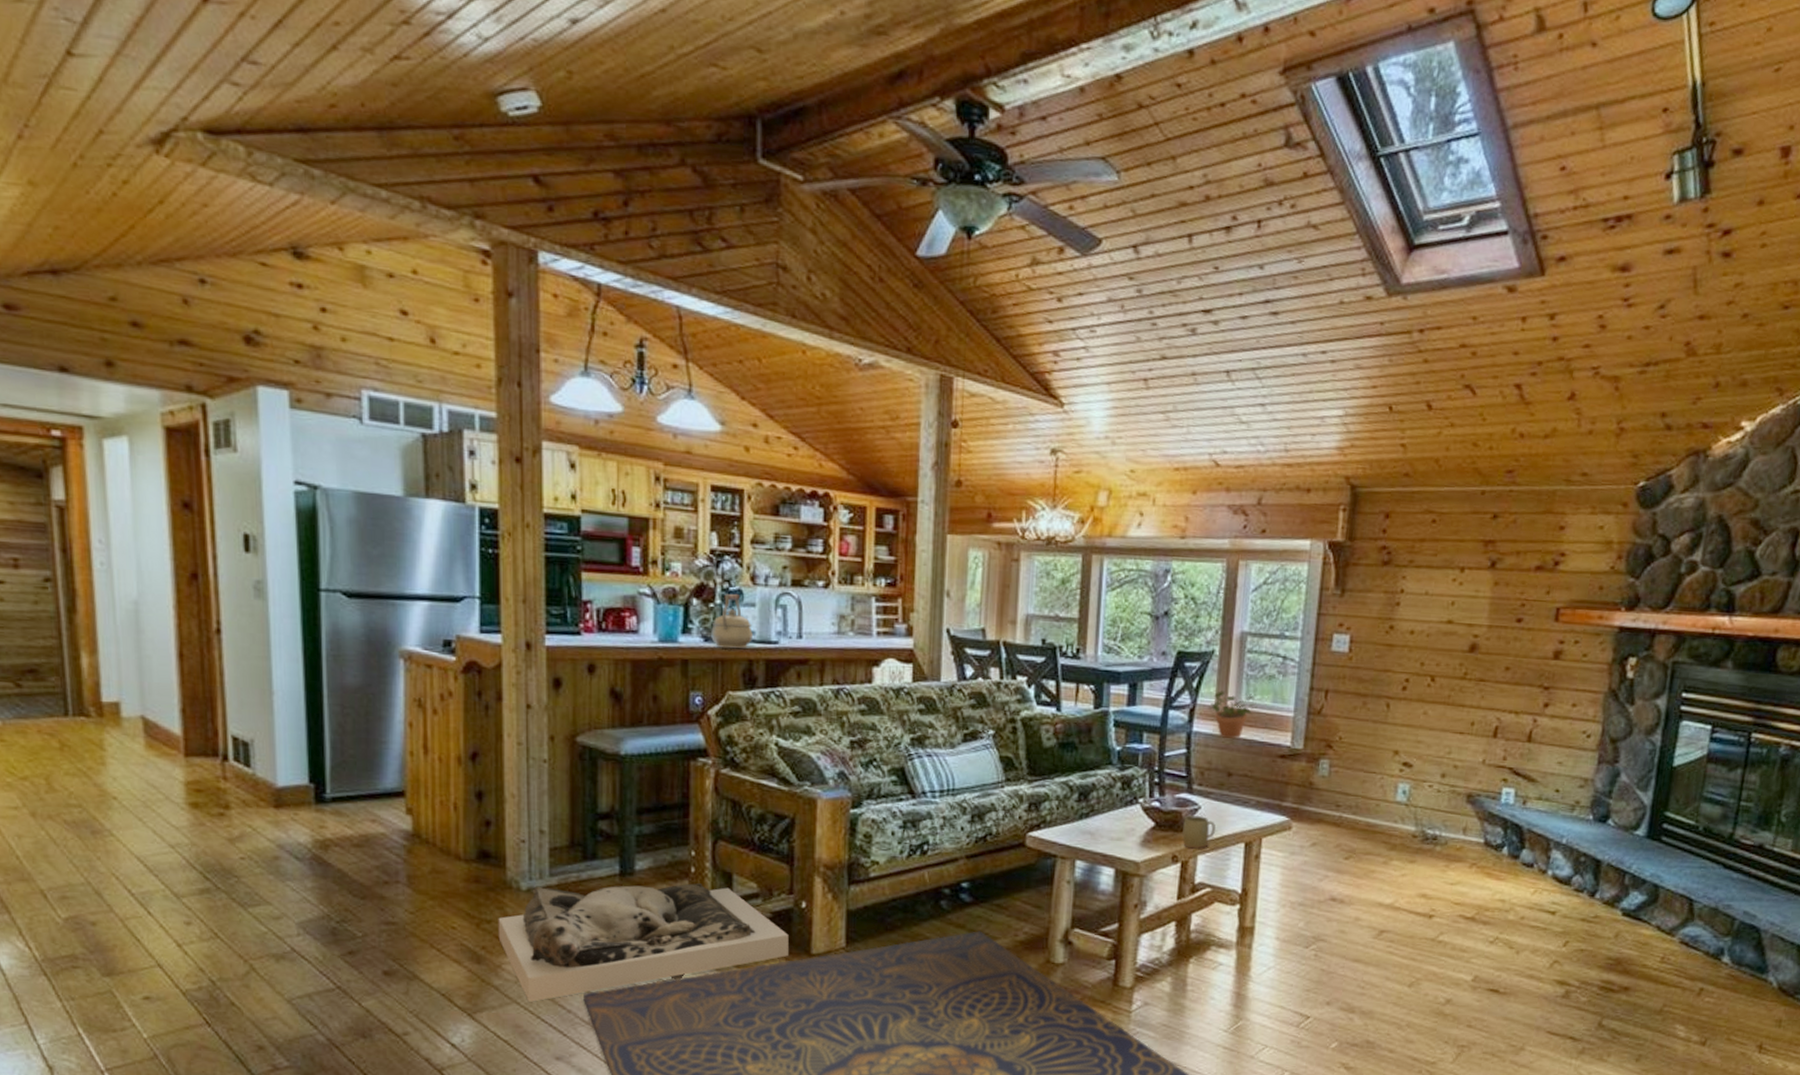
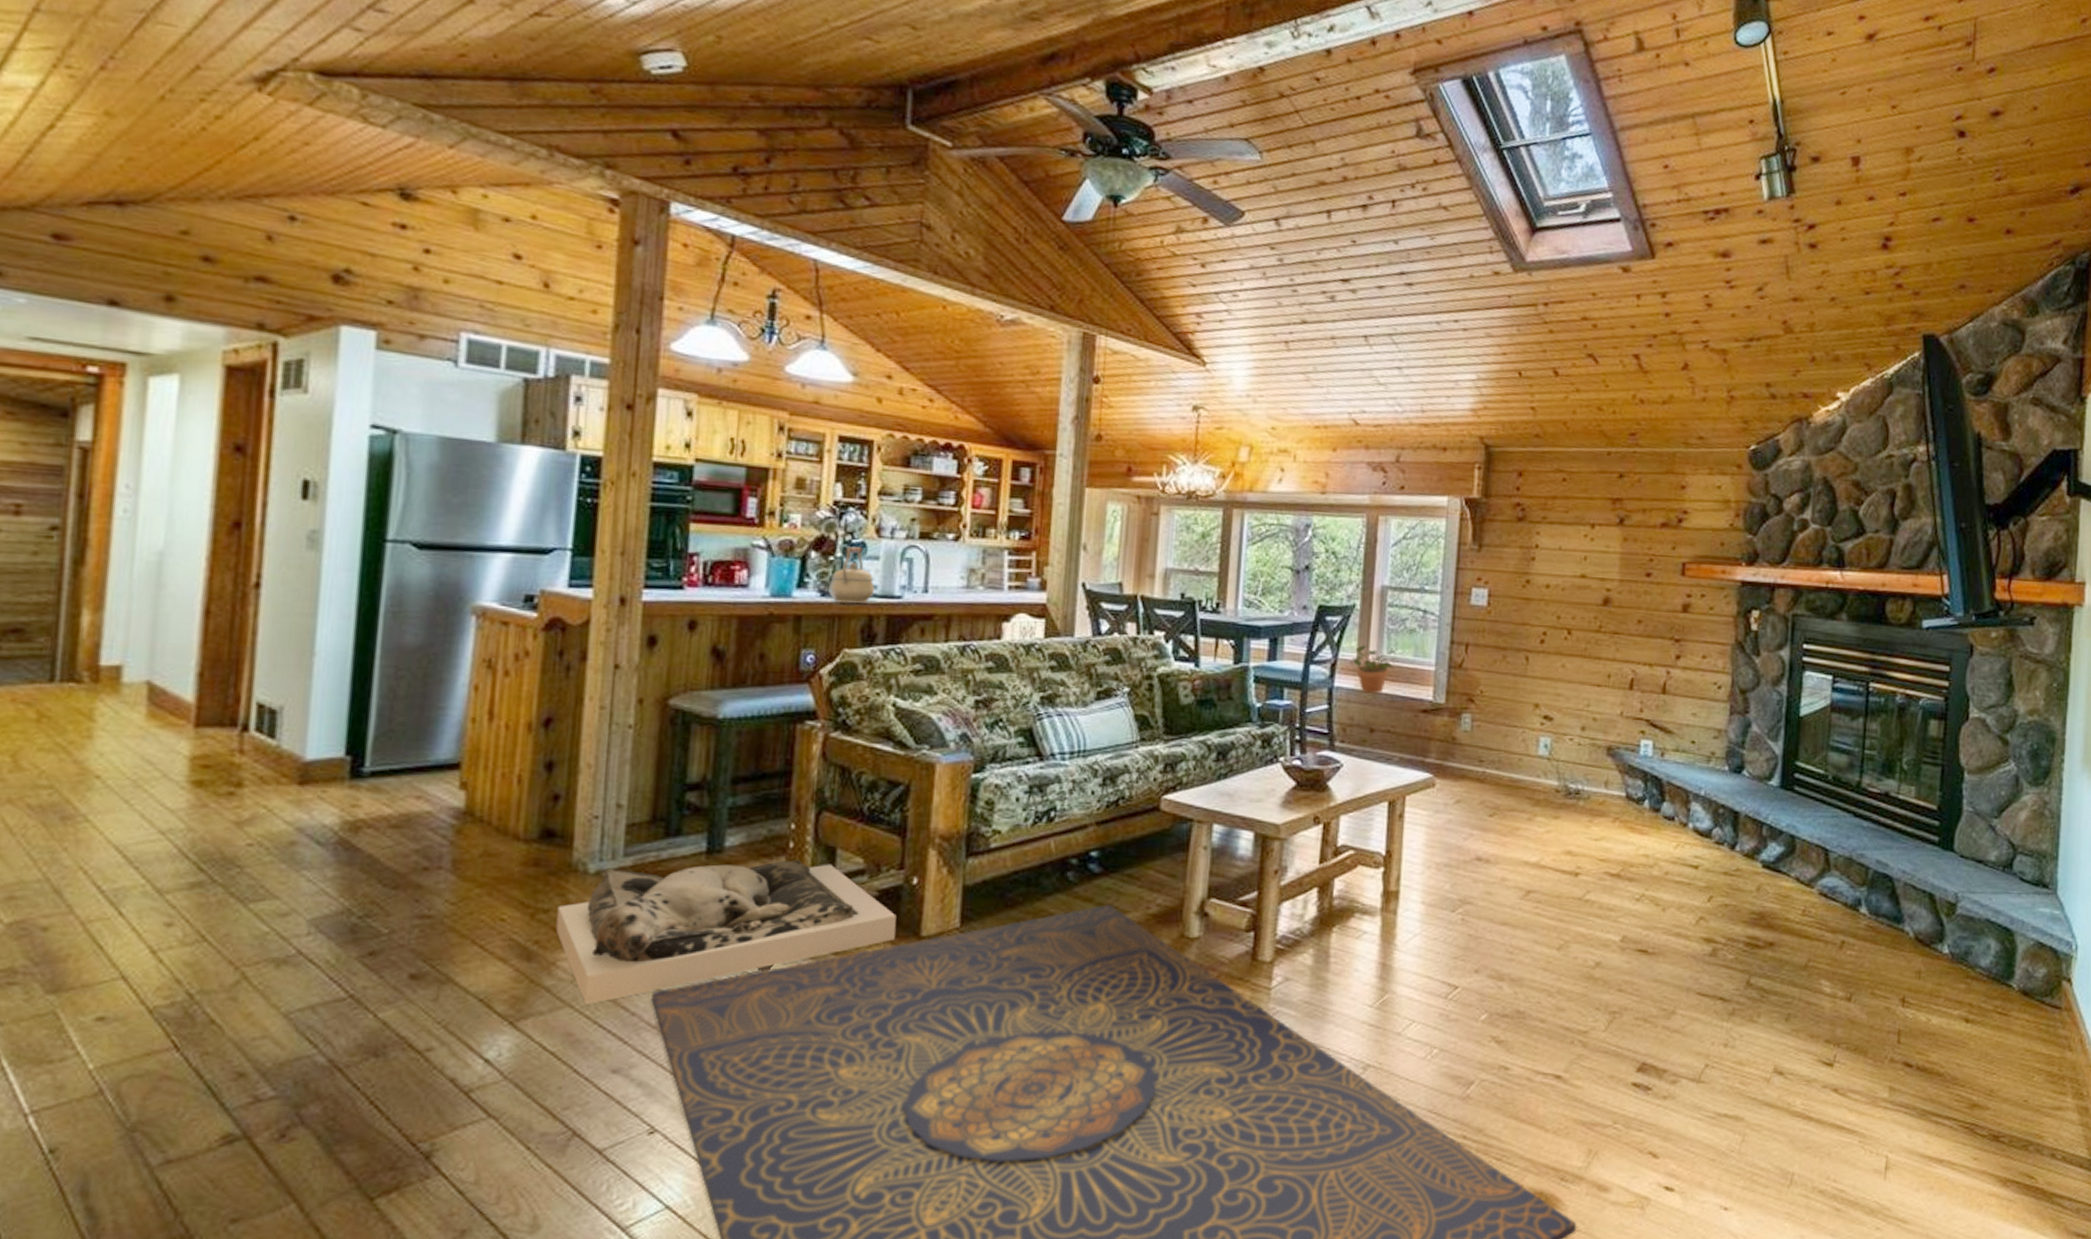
mug: present [1181,815,1215,848] -> none [1323,774,1358,808]

